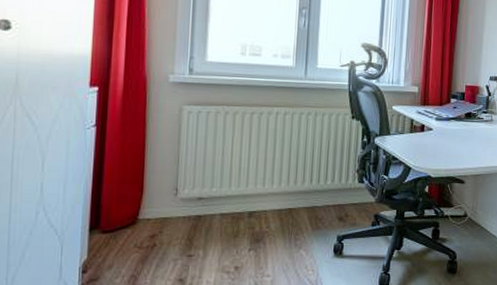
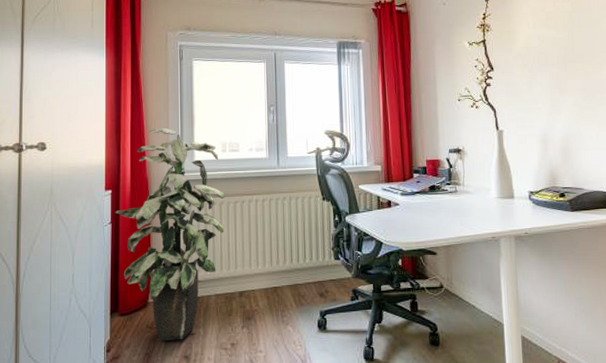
indoor plant: none [101,18,241,262] -> present [115,127,225,341]

